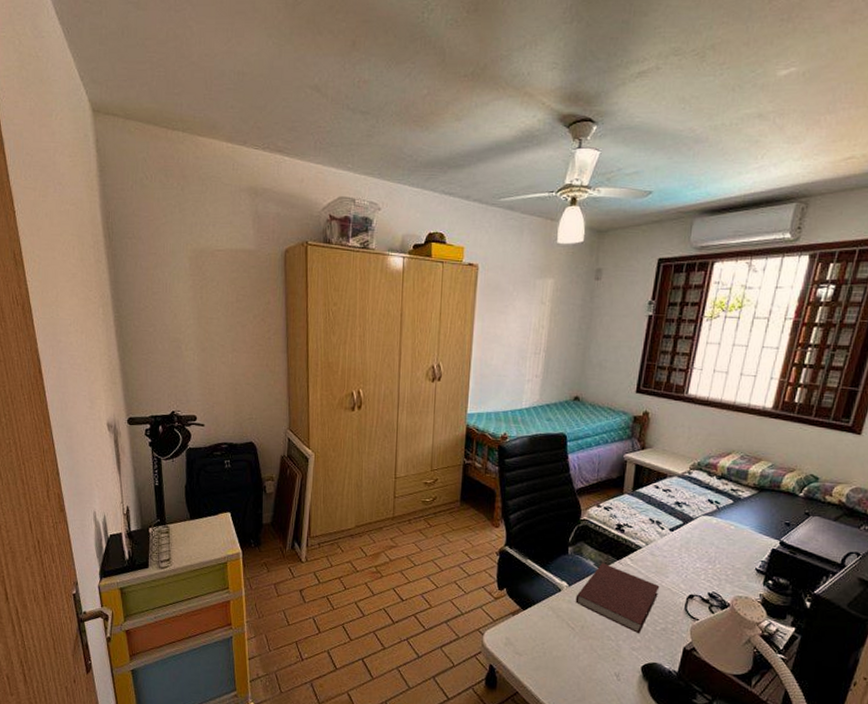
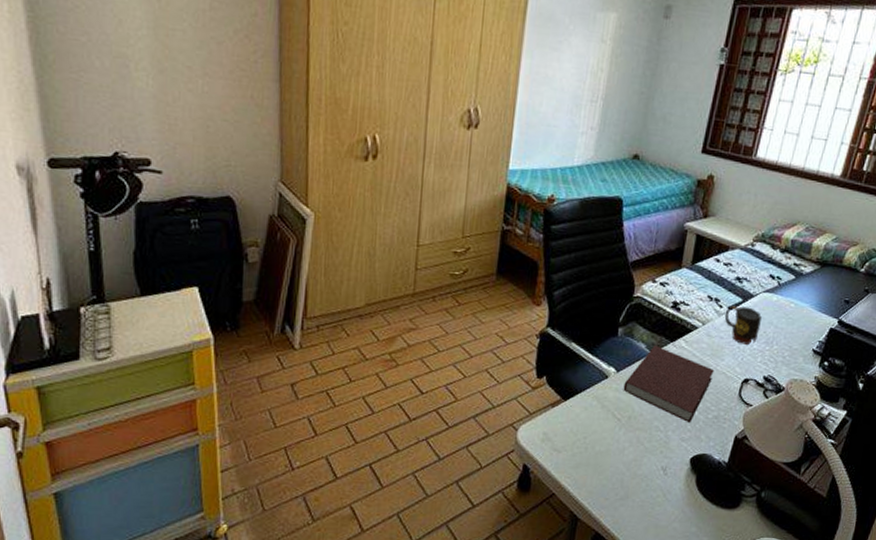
mug: none [666,528,702,565] -> present [724,306,762,346]

